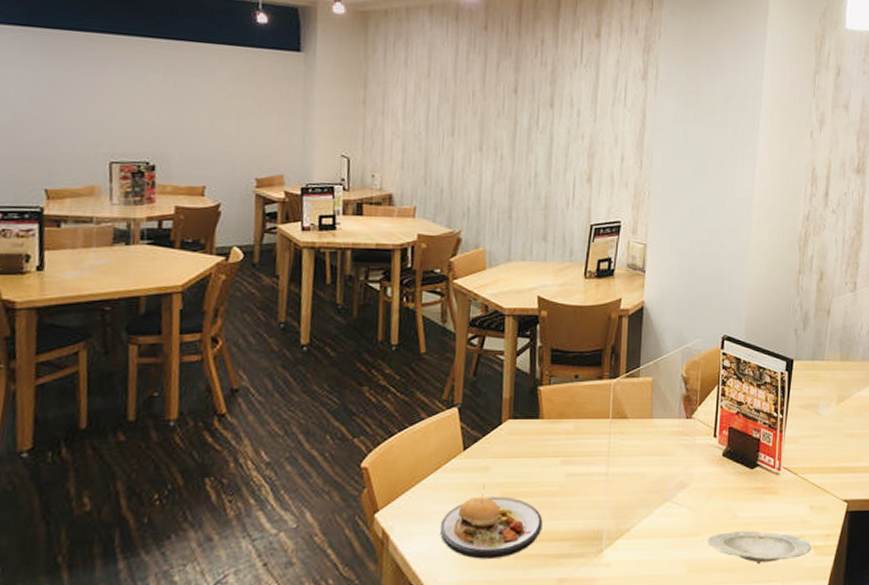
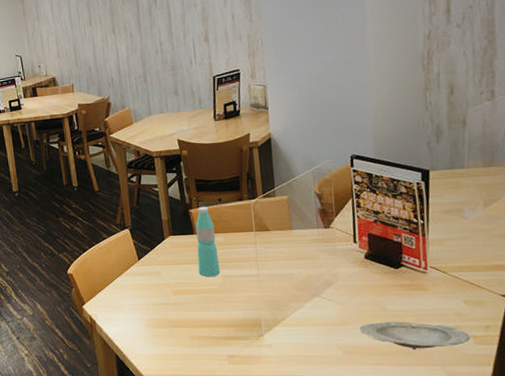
plate: present [439,485,543,559] -> none [130,285,210,339]
water bottle: none [537,383,565,475] -> present [195,206,221,277]

